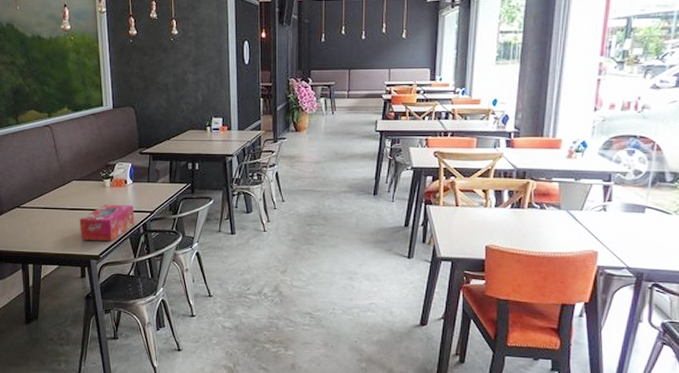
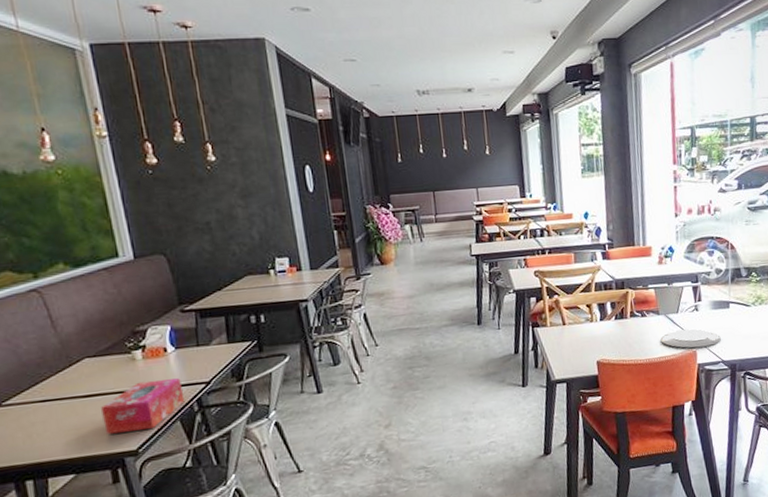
plate: none [558,228,629,249] -> present [660,328,721,348]

